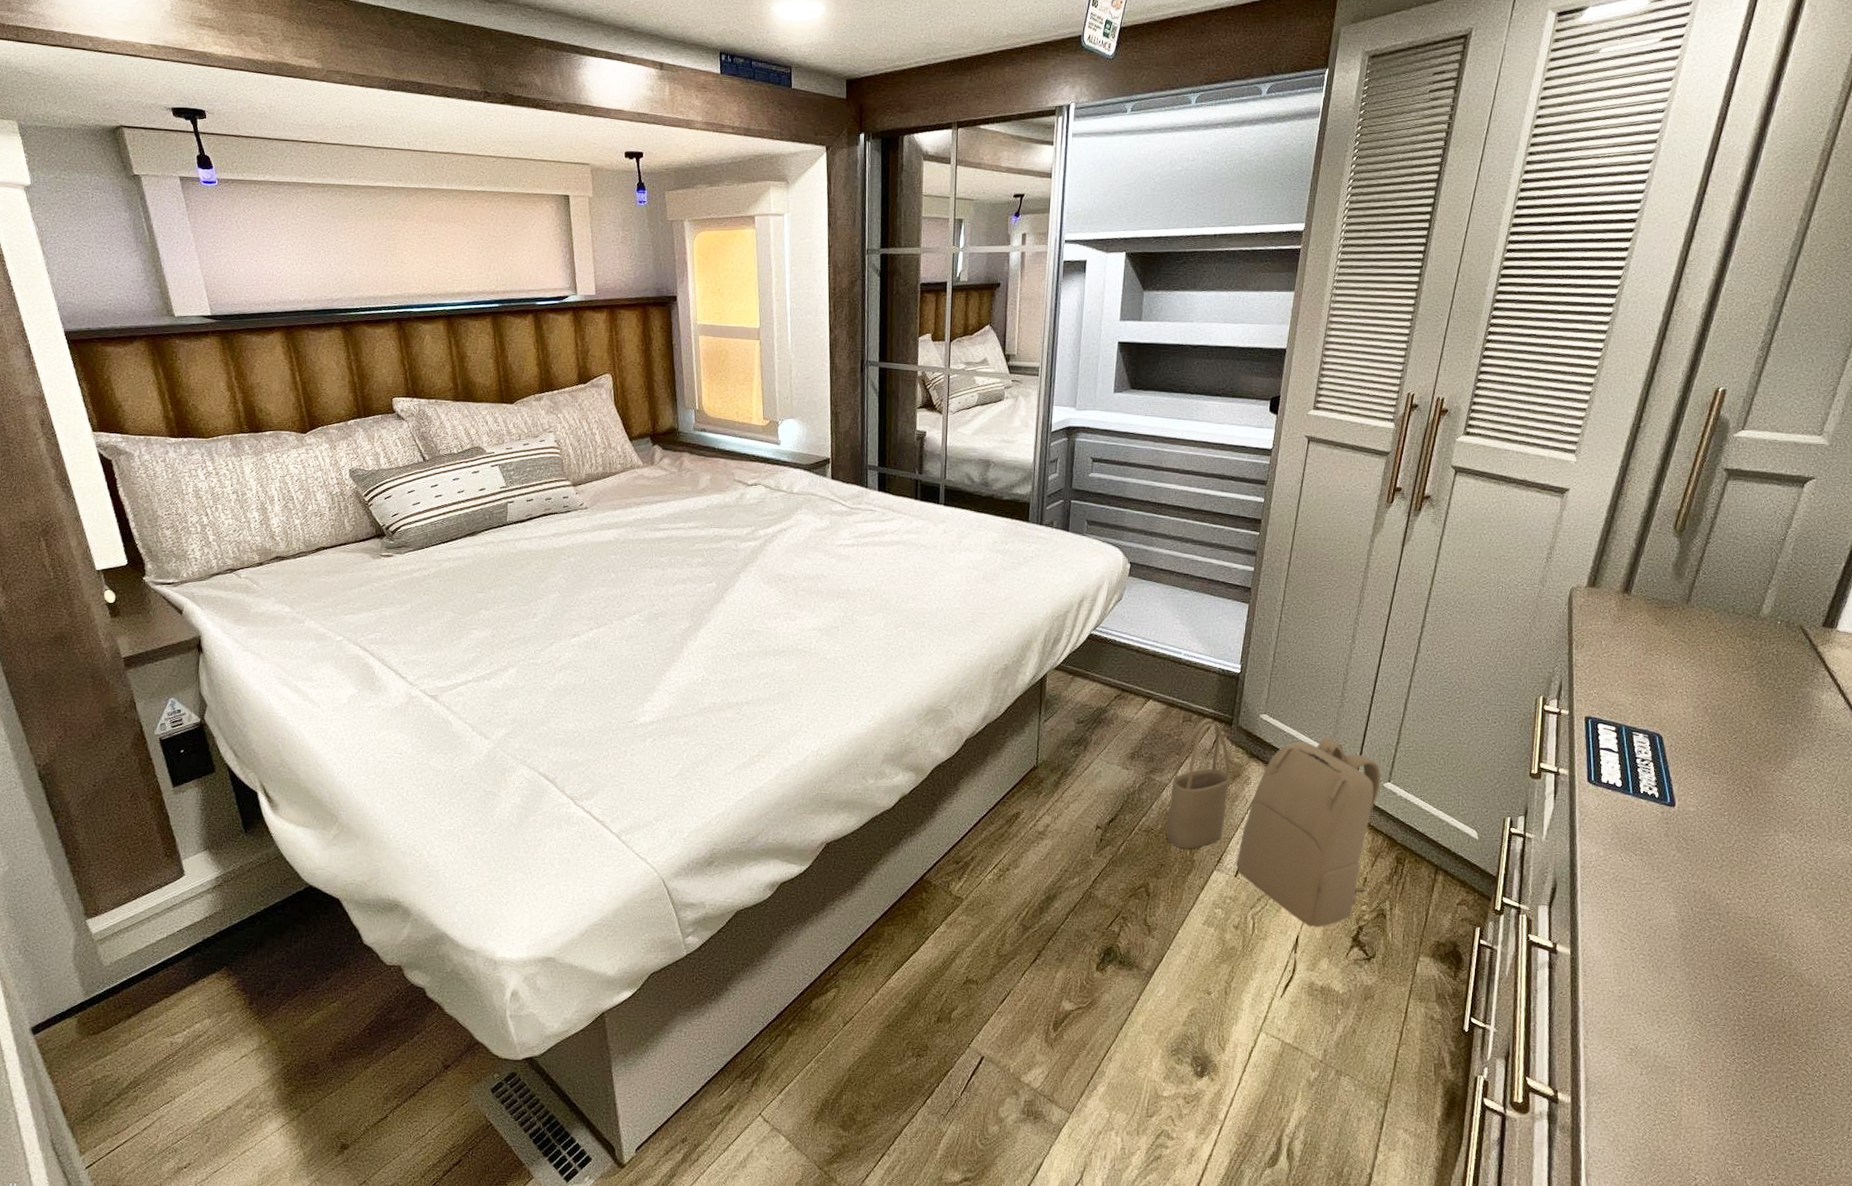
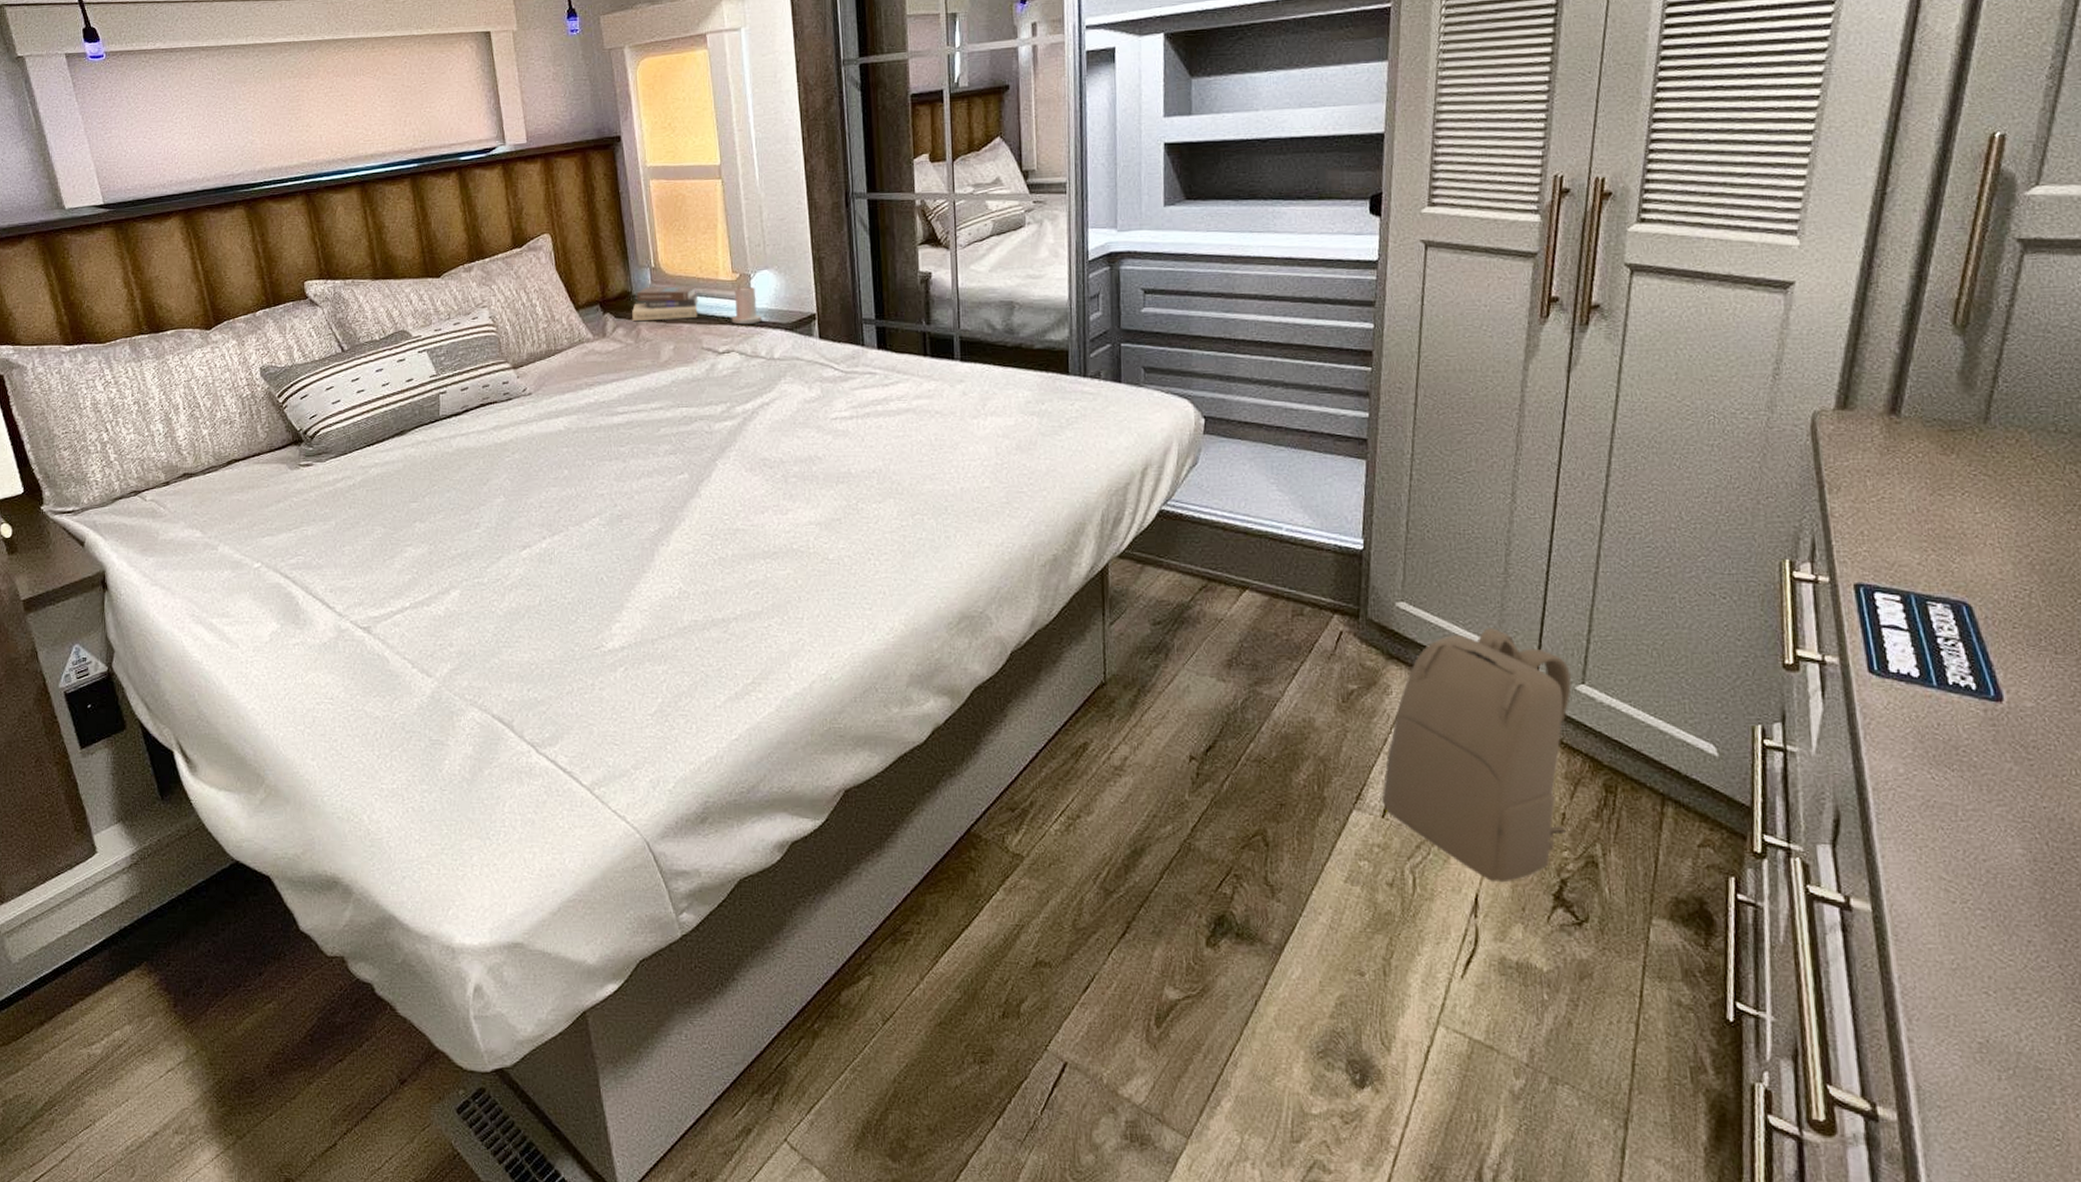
books: none [677,426,734,455] -> present [632,285,699,322]
candle: none [760,429,786,463] -> present [731,284,762,325]
tote bag: present [1166,719,1231,849] -> none [1283,611,1364,783]

